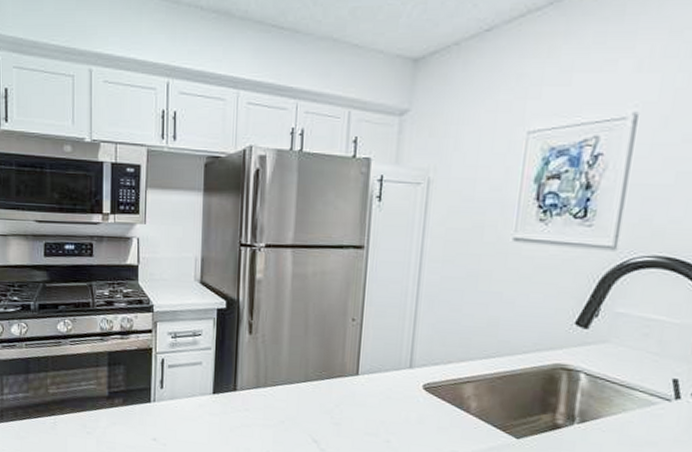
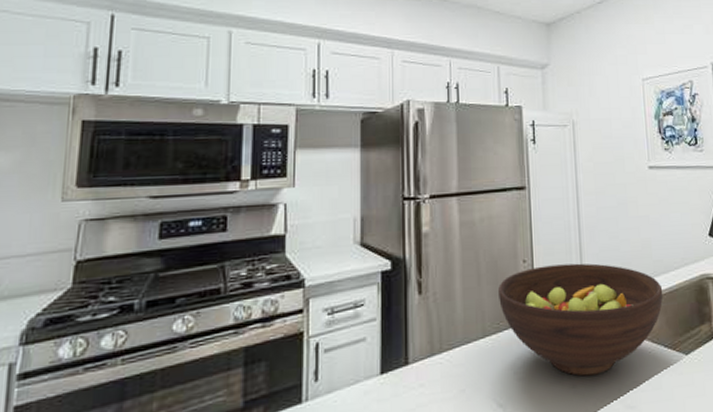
fruit bowl: none [323,327,504,436] -> present [498,263,663,376]

